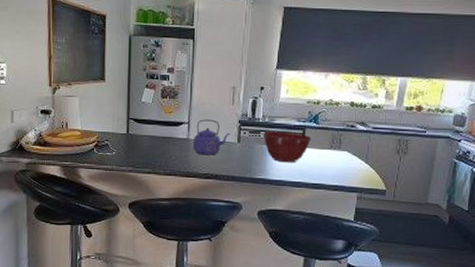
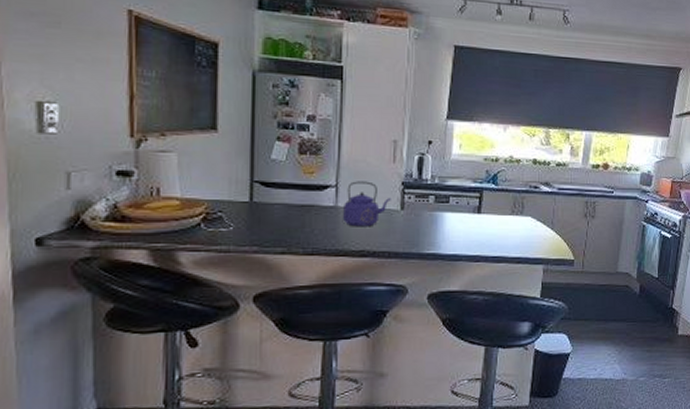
mixing bowl: present [263,131,312,163] -> none [432,194,490,233]

